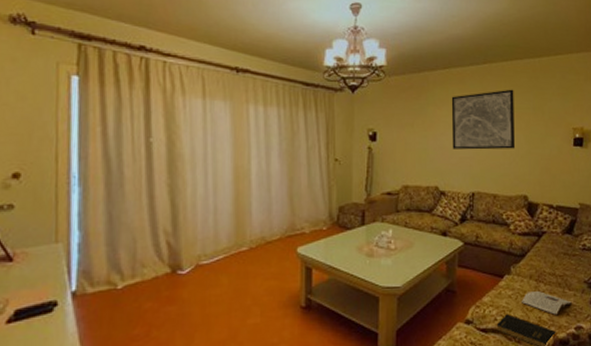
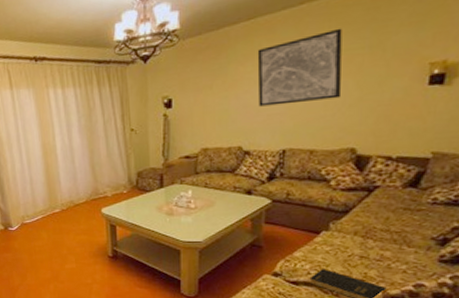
magazine: present [521,291,572,316] -> none [341,248,411,273]

